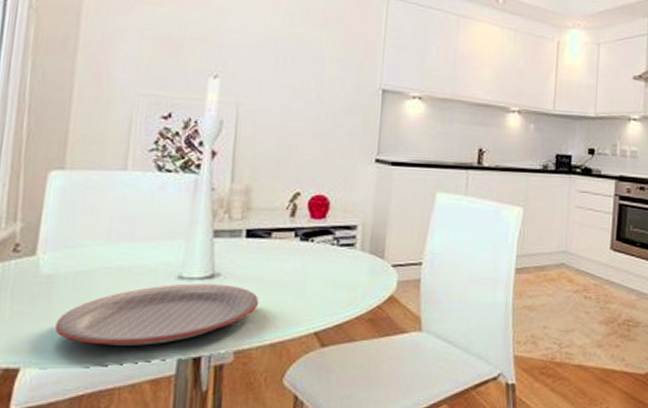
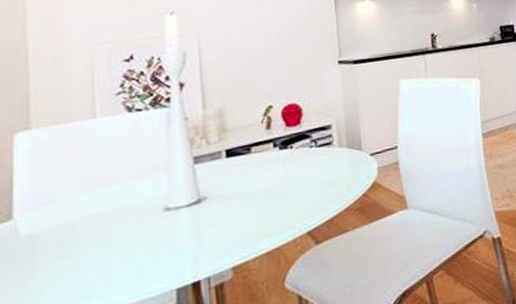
plate: present [55,283,259,346] -> none [44,205,250,296]

